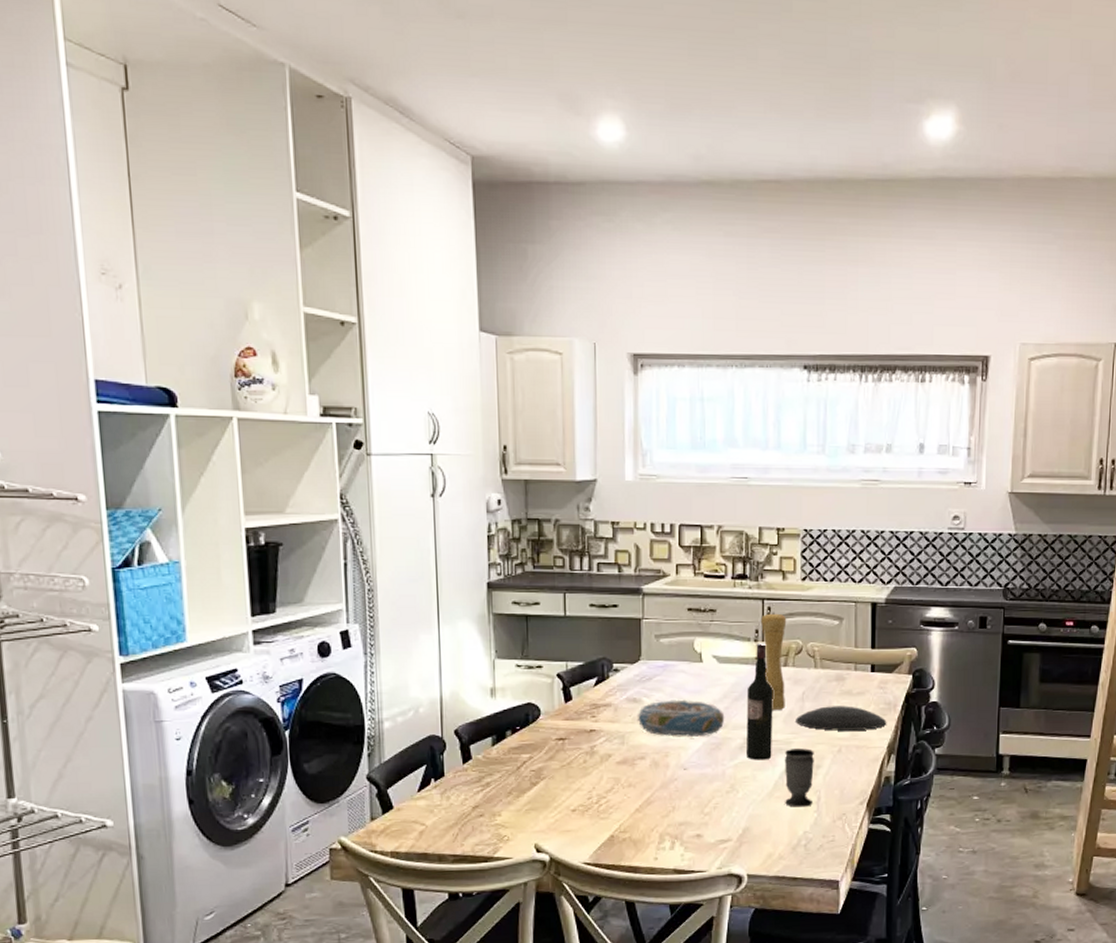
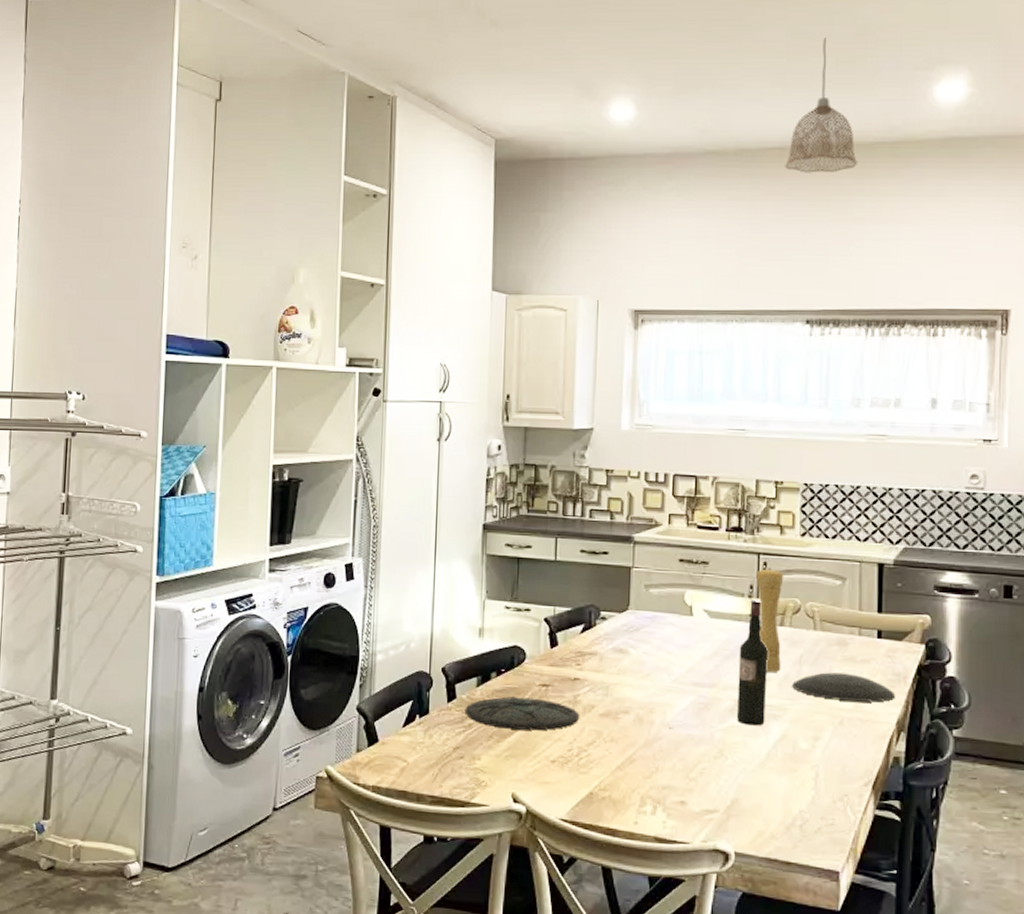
plate: none [481,752,598,784] -> present [465,696,580,731]
decorative bowl: present [637,699,725,738] -> none [622,653,715,695]
pendant lamp: none [781,60,852,210] -> present [785,38,858,173]
cup: present [784,748,814,807] -> none [778,716,812,783]

